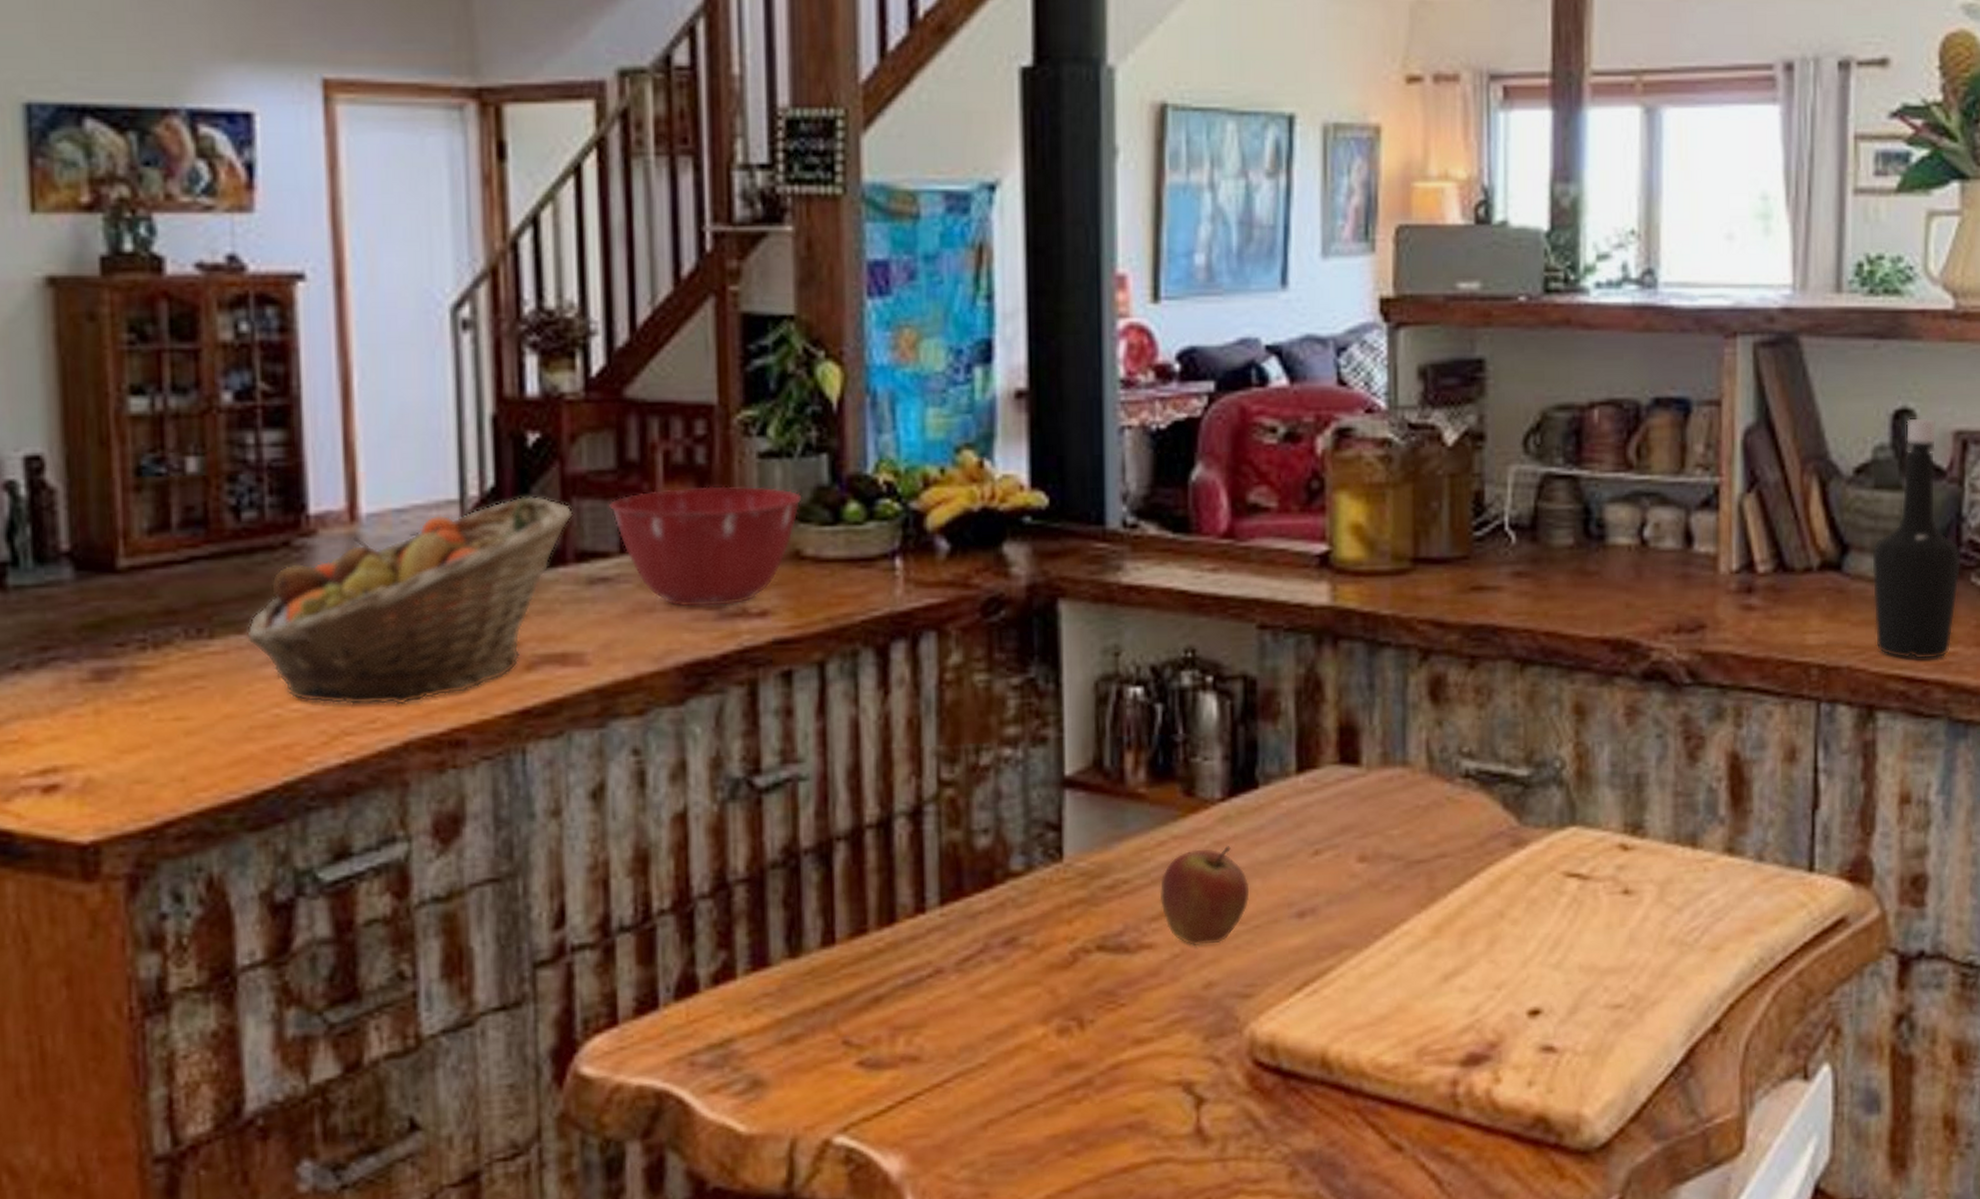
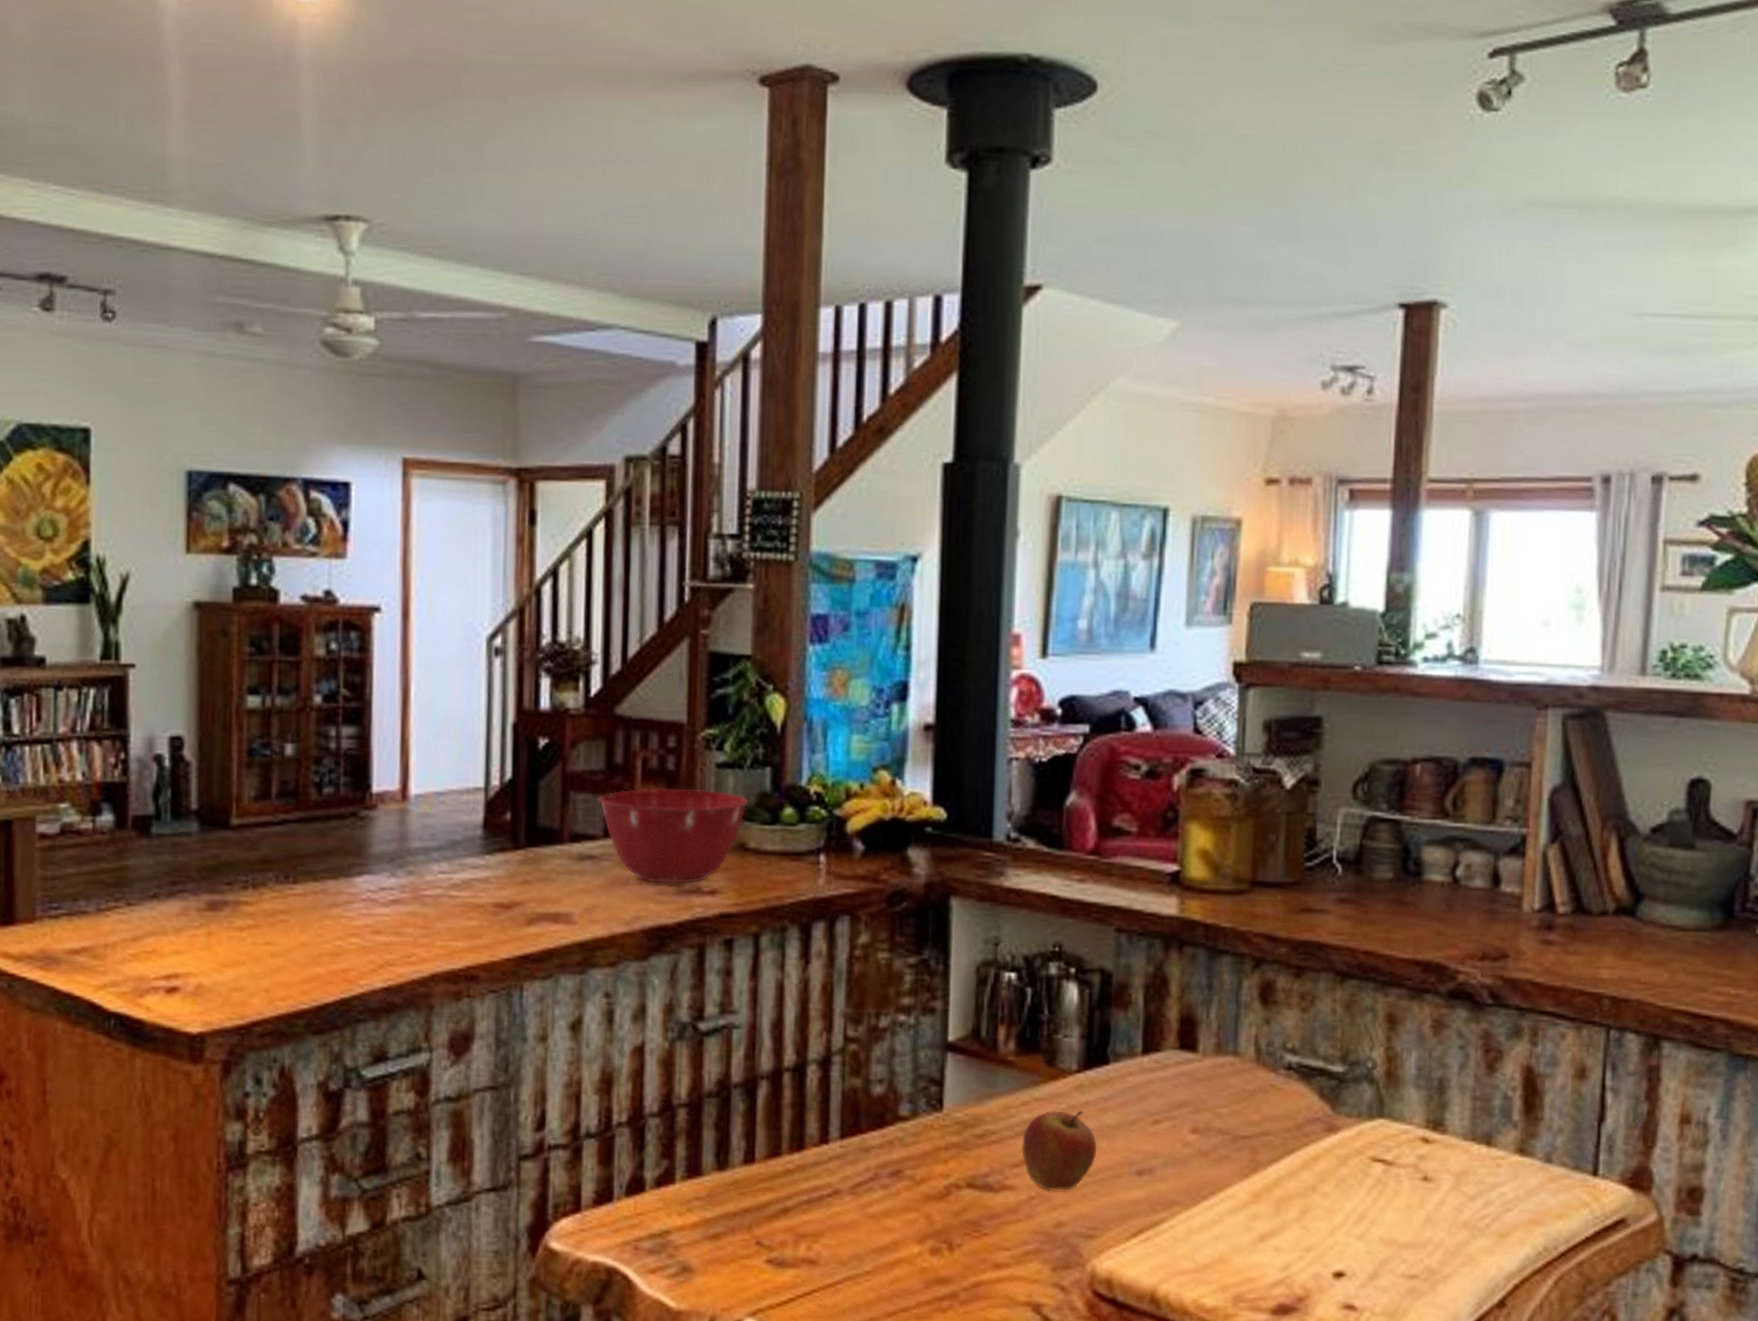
fruit basket: present [247,495,573,705] -> none [321,787,570,945]
bottle: present [1871,417,1962,660] -> none [1662,786,1749,1000]

